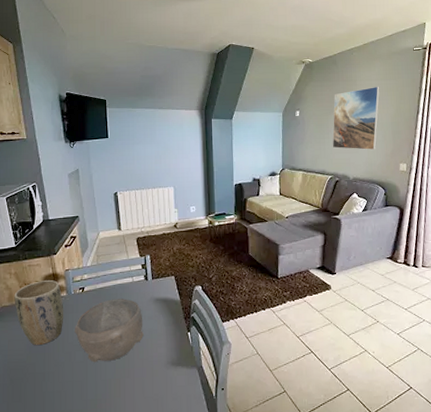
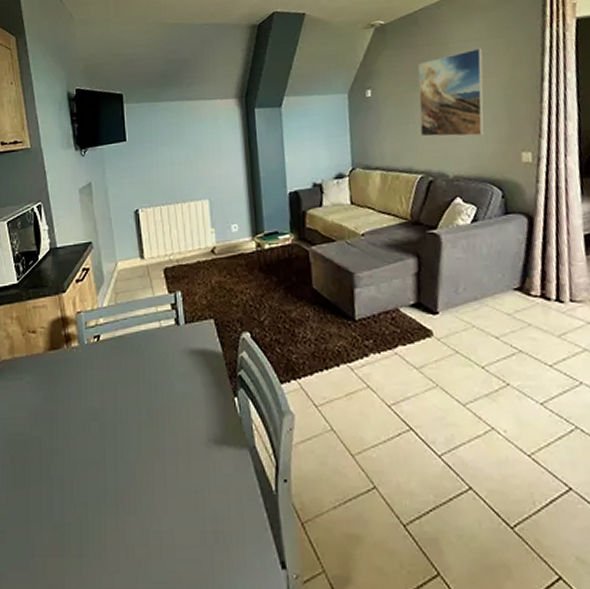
plant pot: present [14,280,64,346] -> none [16,326,76,413]
bowl: present [75,299,144,363] -> none [89,350,176,438]

